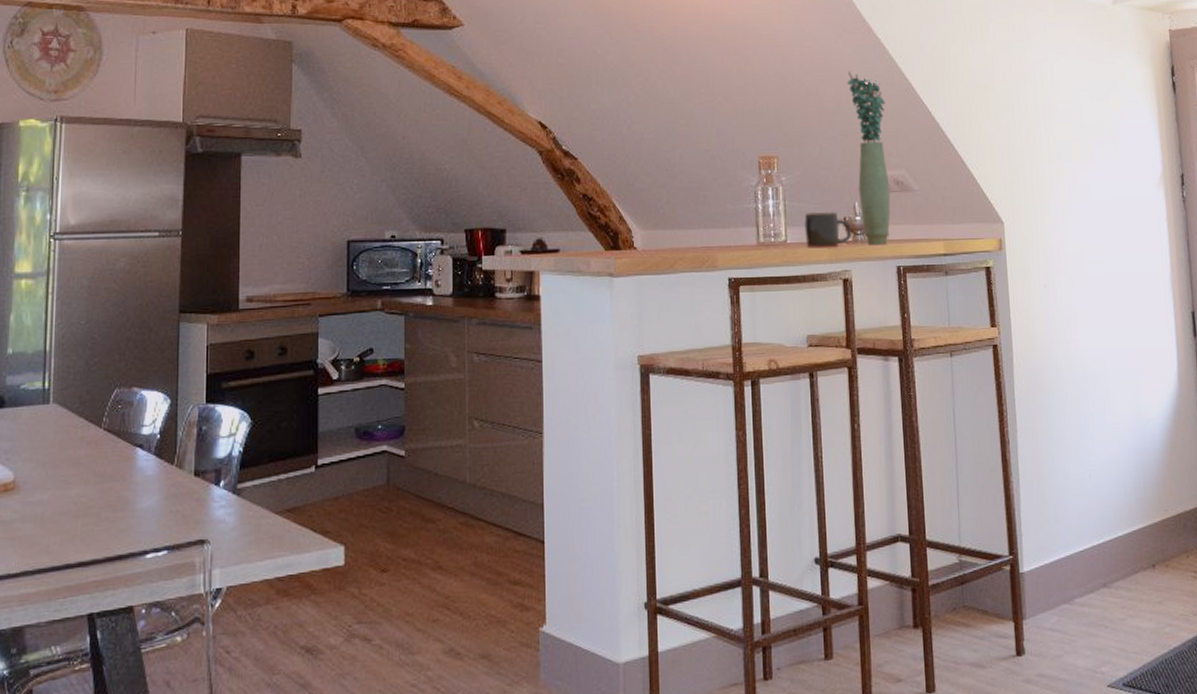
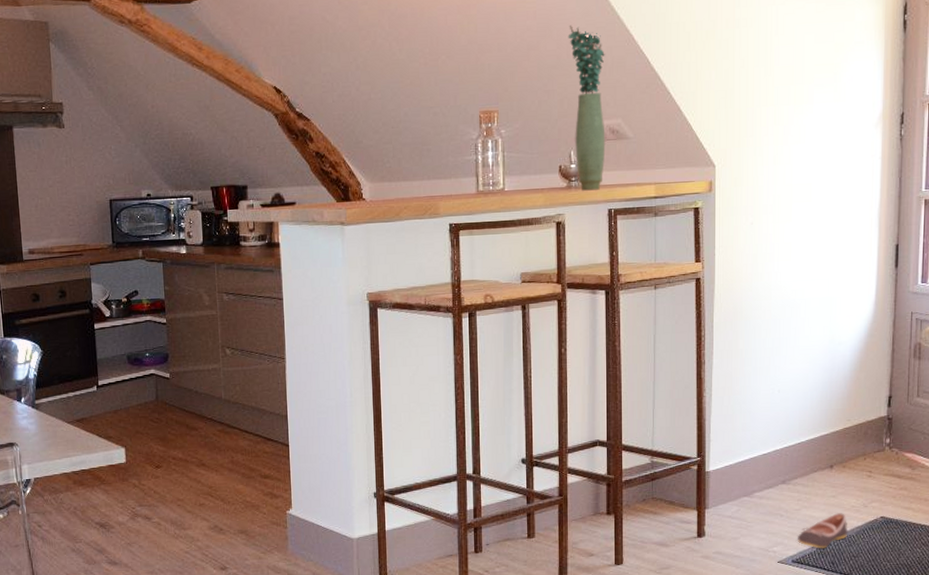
mug: present [804,211,851,250] -> none [522,160,566,196]
shoe: none [1126,623,1180,668] -> present [798,513,848,549]

